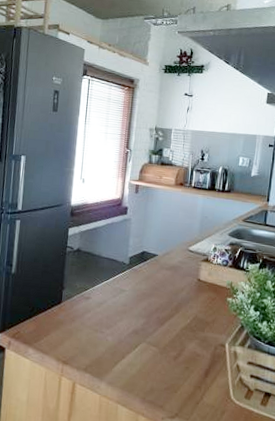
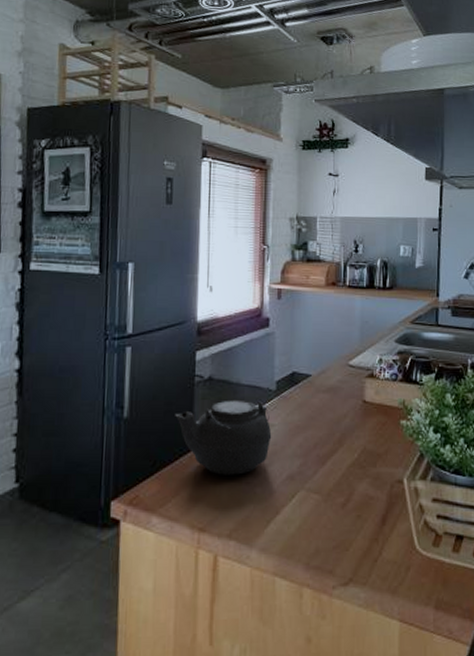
teapot: none [50,267,123,325] -> present [175,399,272,475]

